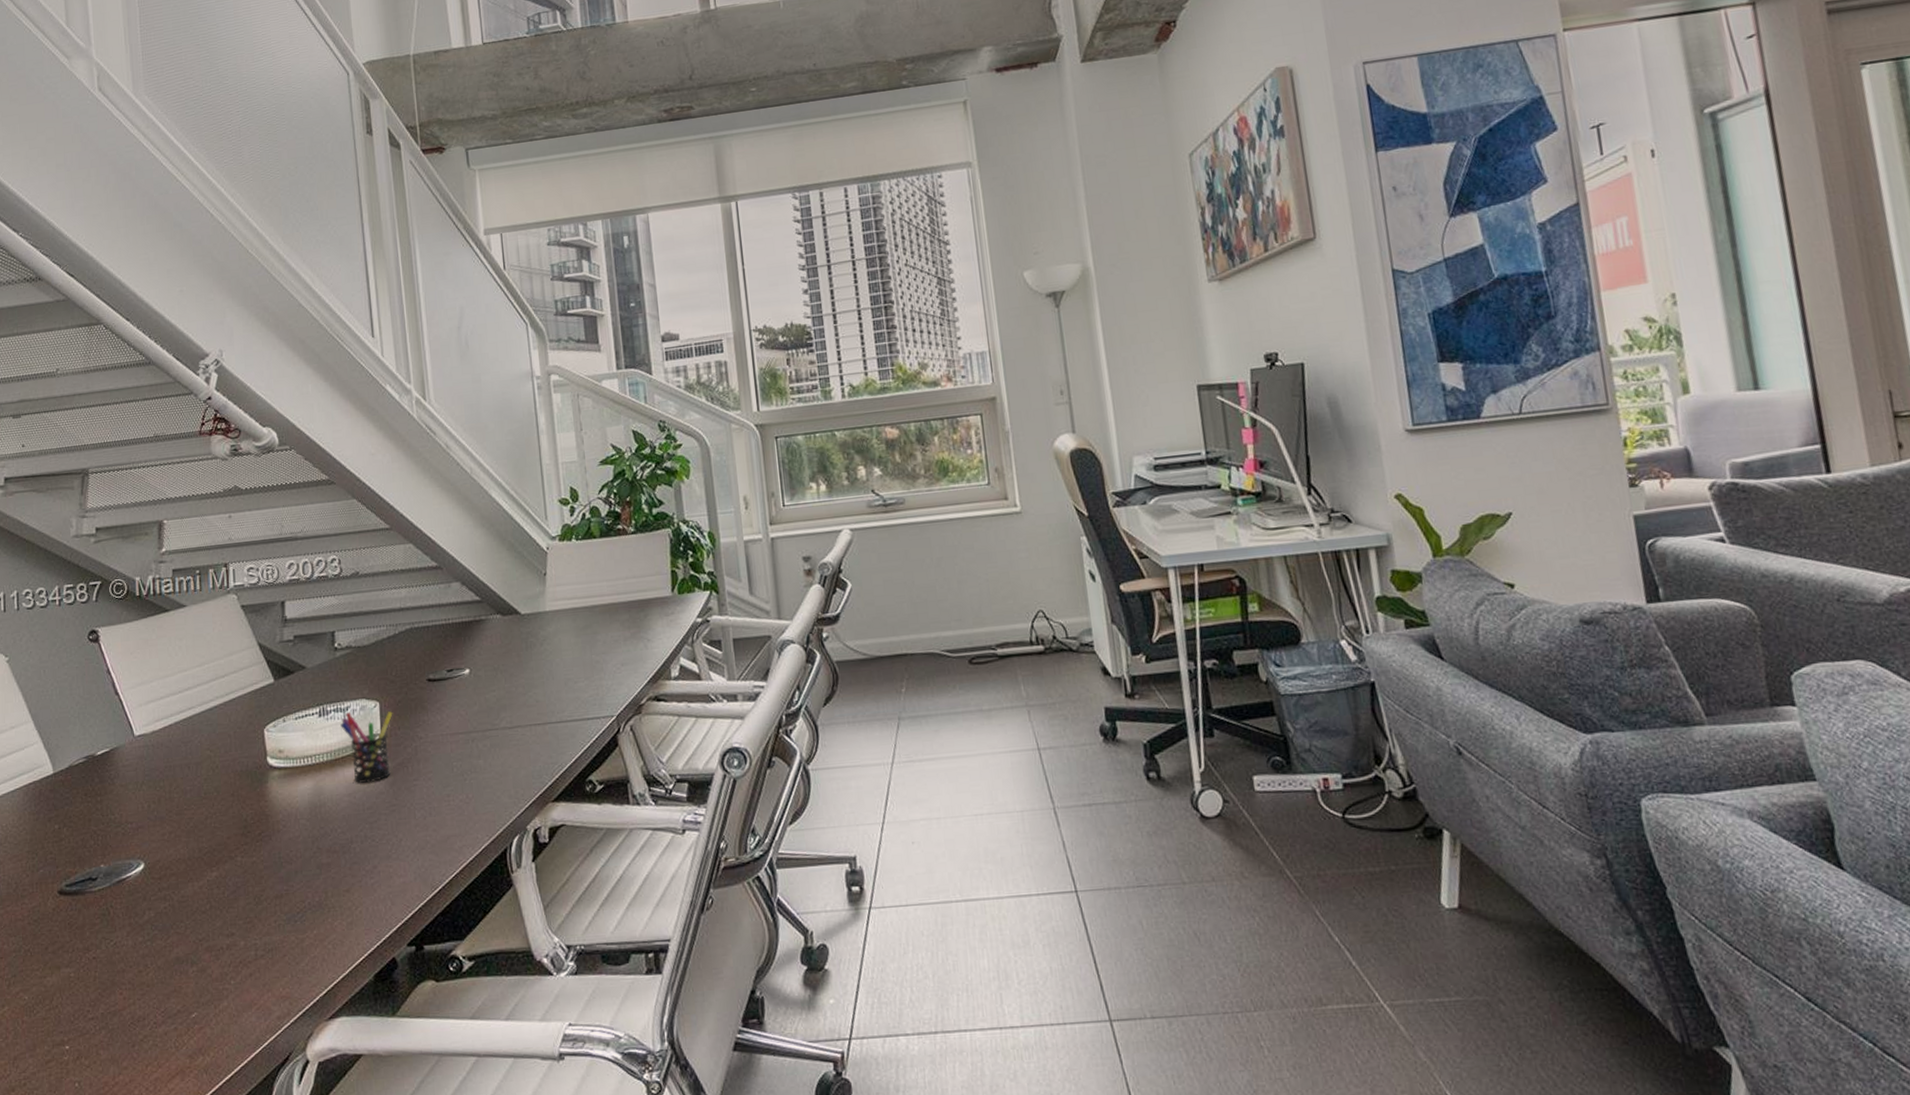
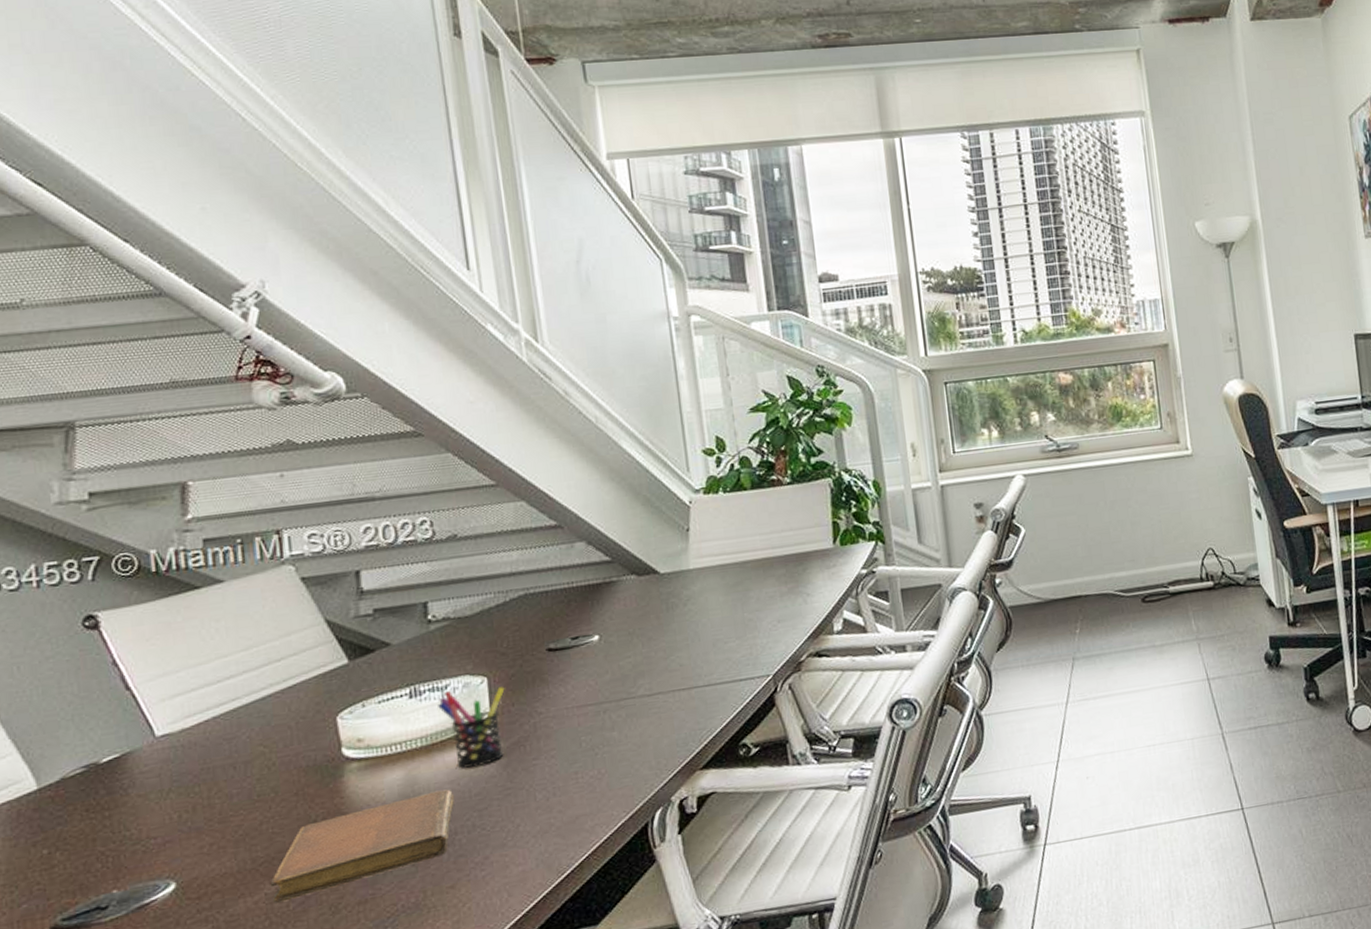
notebook: none [211,801,352,890] -> present [270,789,455,903]

